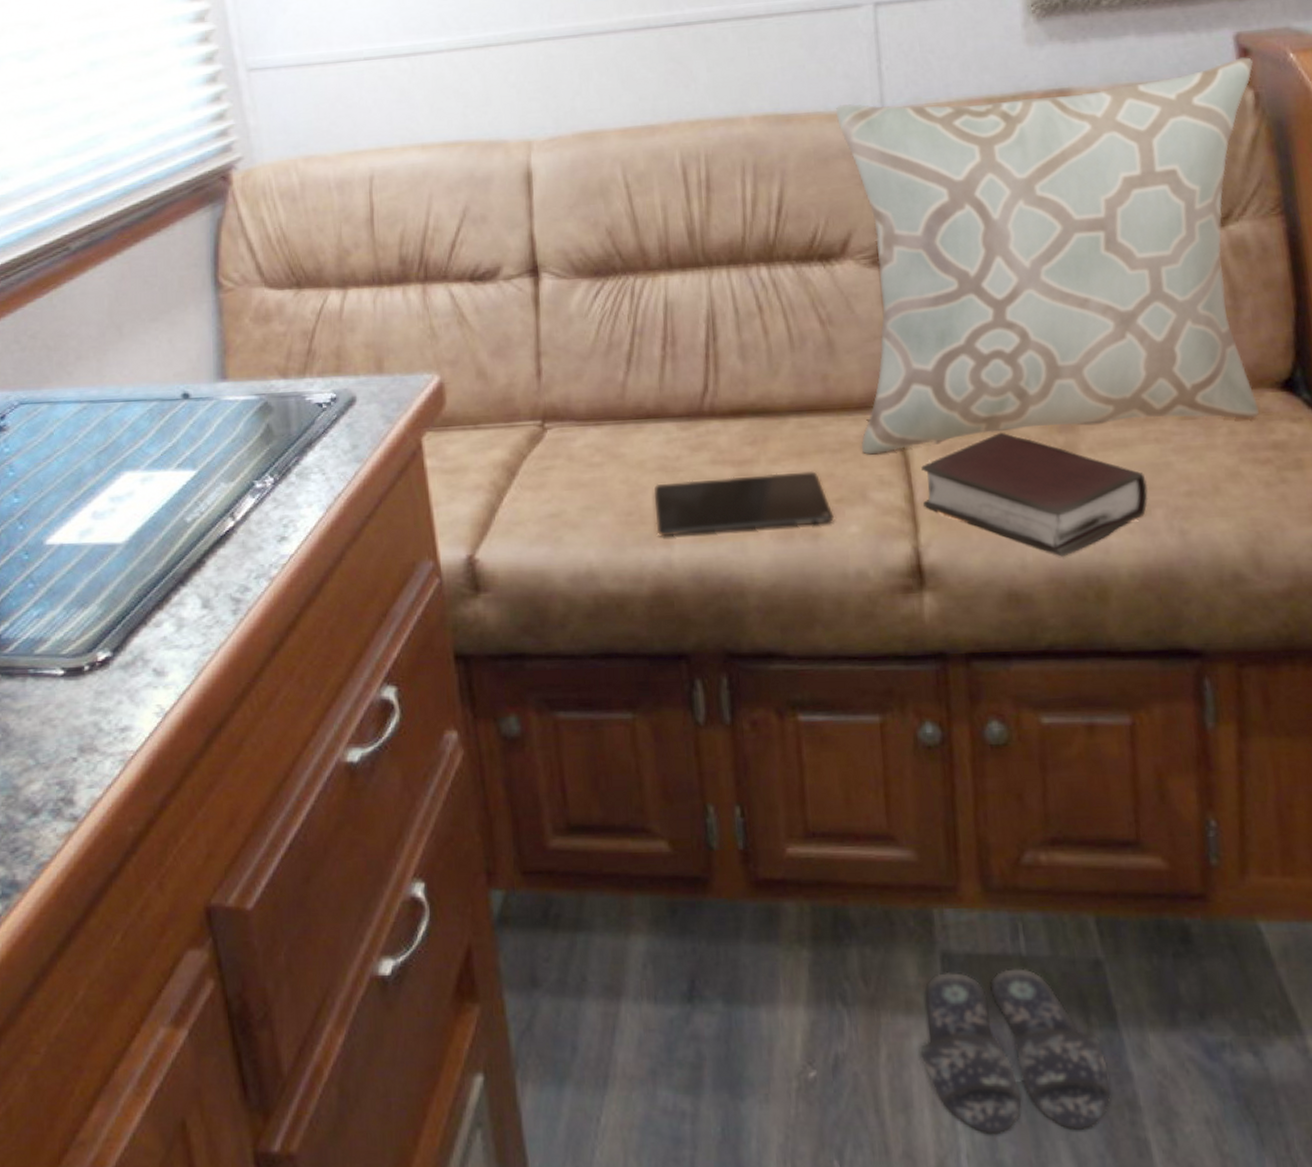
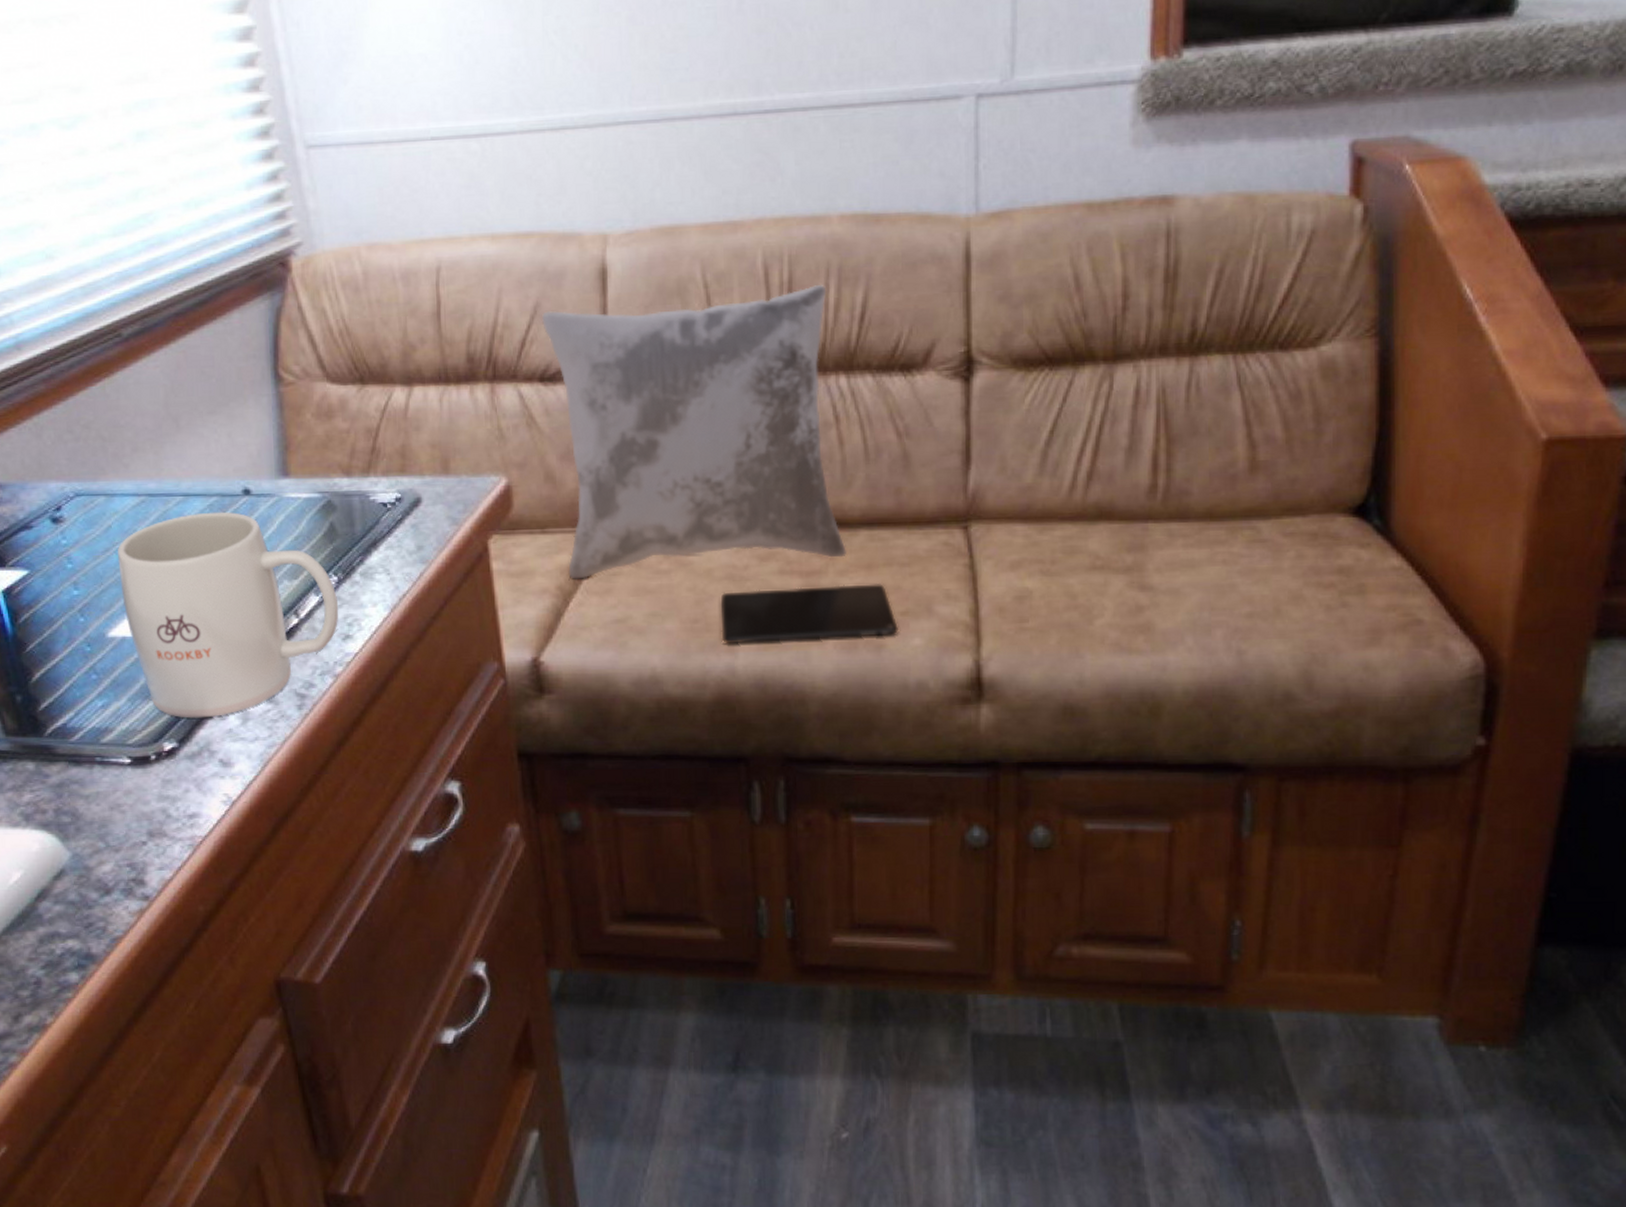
mug: none [59,416,275,627] -> present [118,511,339,719]
pillow: none [471,182,777,475] -> present [542,285,846,579]
pillow: present [836,57,1259,455] -> none [928,167,1366,569]
slippers: present [920,968,1111,1135] -> none [946,1048,1118,1189]
bible: present [921,432,1148,557] -> none [988,550,1211,673]

